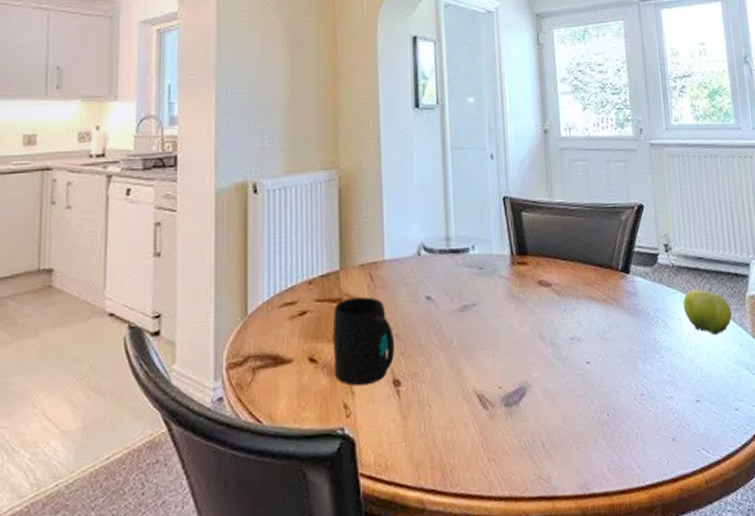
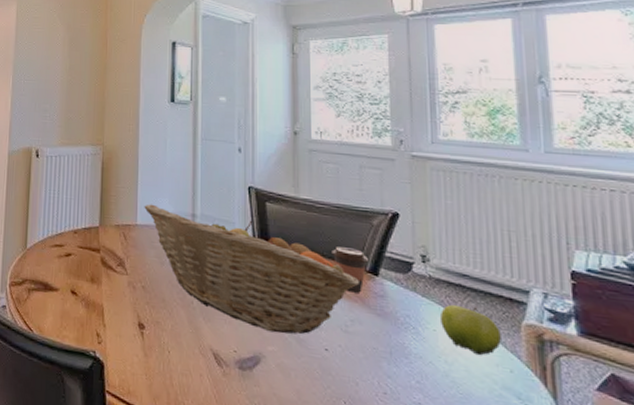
mug: present [333,297,395,386] -> none [90,250,142,322]
fruit basket: none [392,232,613,357] -> present [144,204,359,334]
coffee cup: none [587,248,620,296] -> present [332,247,368,293]

